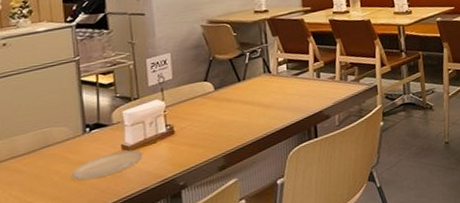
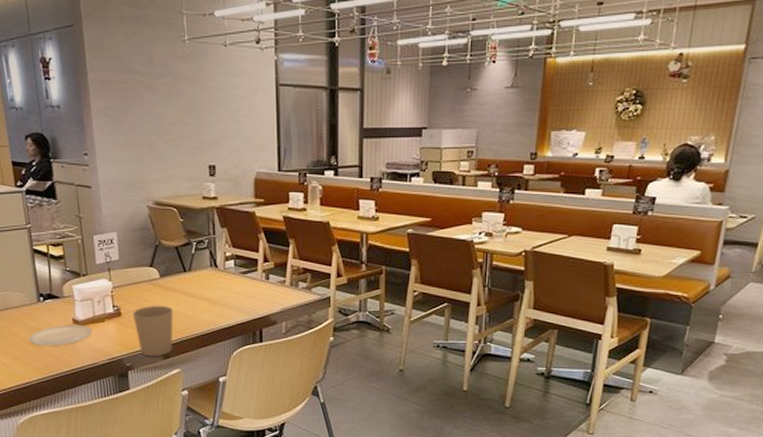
dixie cup: none [186,117,229,171] -> present [132,305,173,357]

